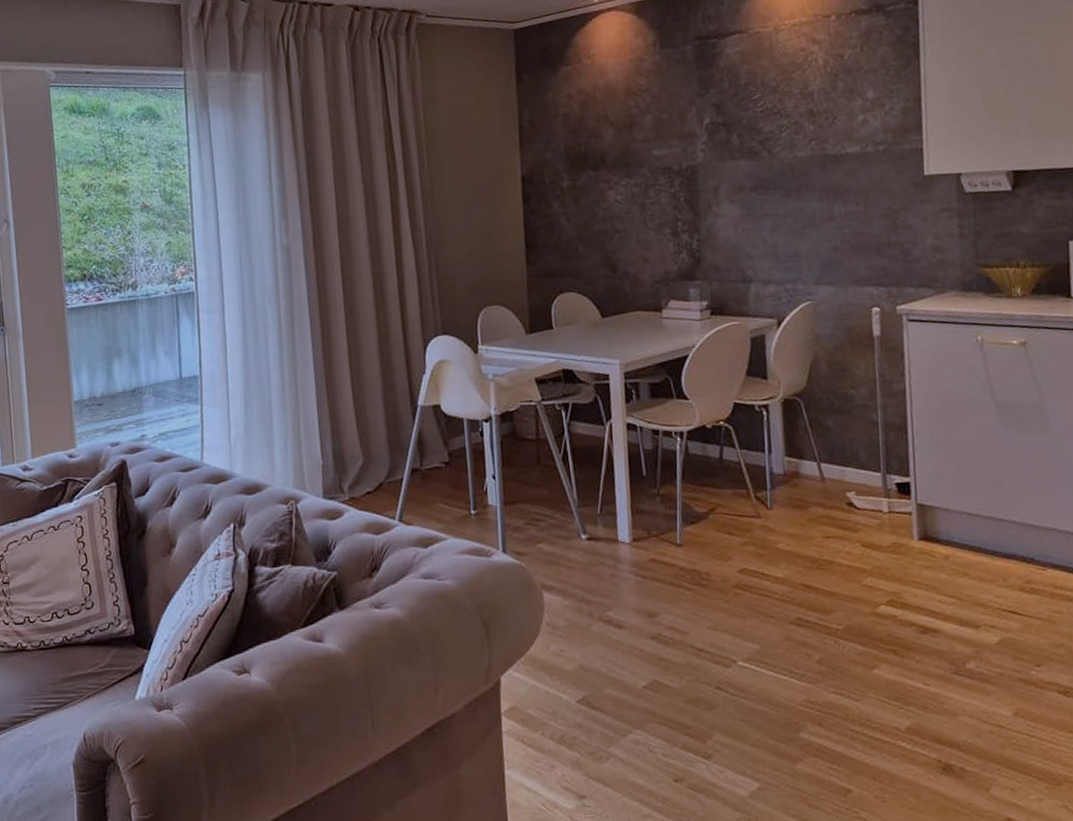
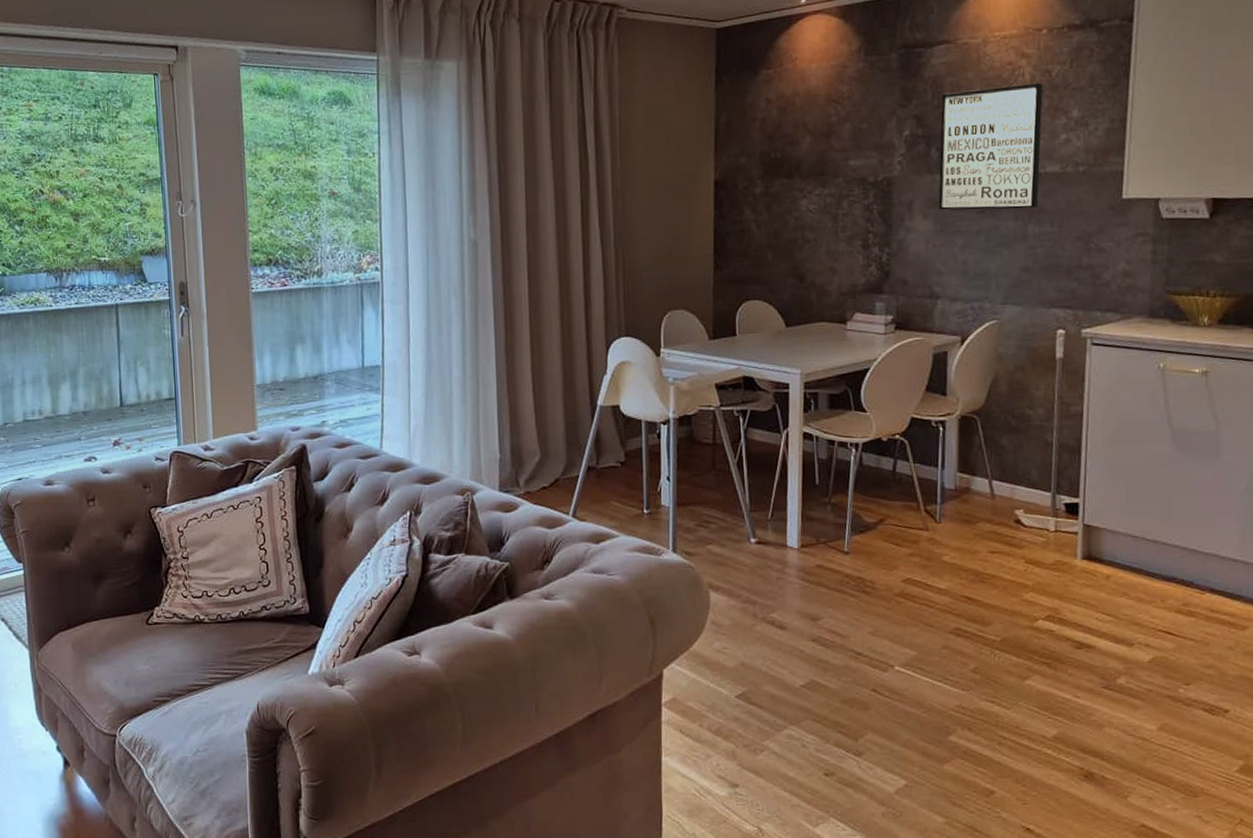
wall art: none [738,66,842,195] -> present [939,82,1044,210]

